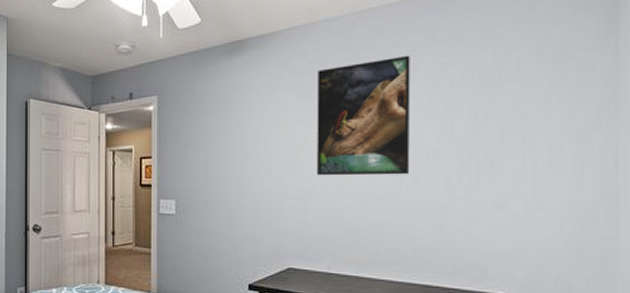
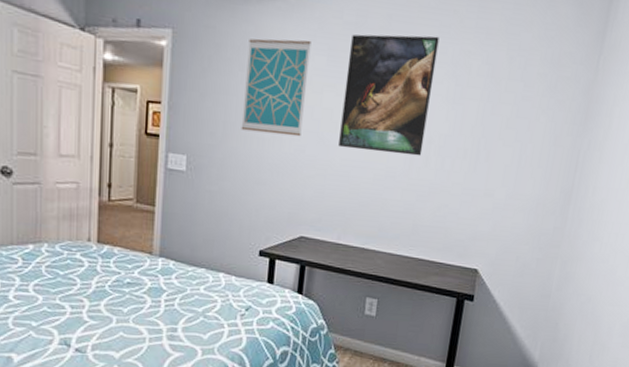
wall art: none [221,83,279,172] -> present [241,38,311,137]

